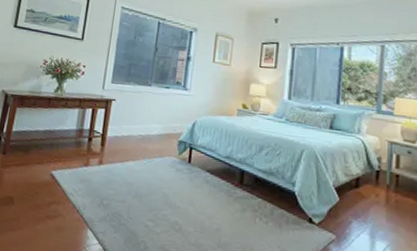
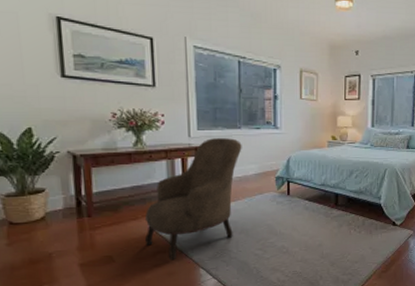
armchair: none [44,92,150,214] -> present [144,138,242,261]

